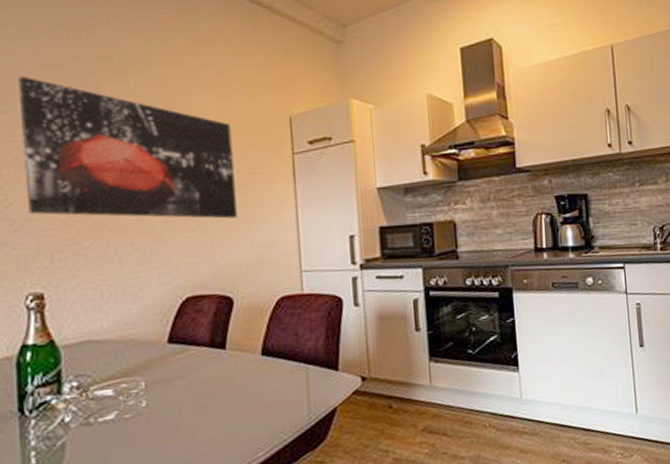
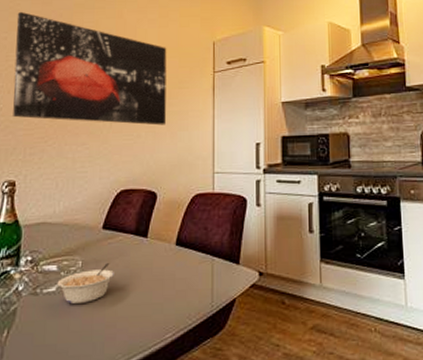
legume: none [115,380,188,432] -> present [57,262,114,305]

